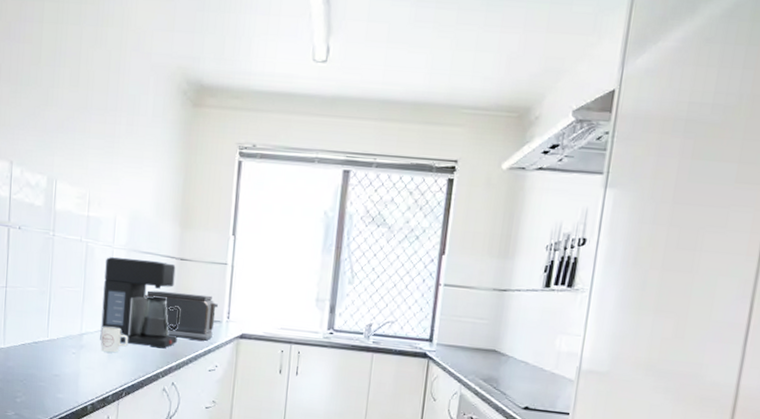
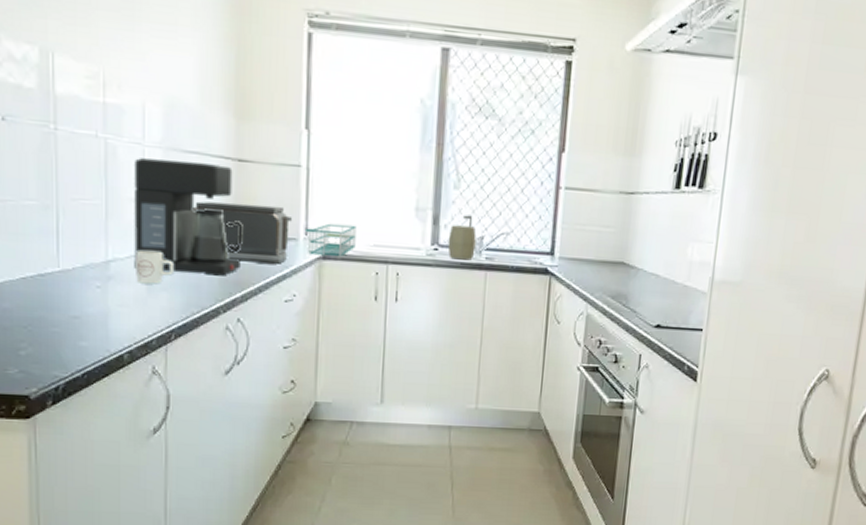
dish rack: none [227,310,268,338] -> present [304,223,357,259]
soap dispenser: none [341,305,366,344] -> present [447,215,477,261]

